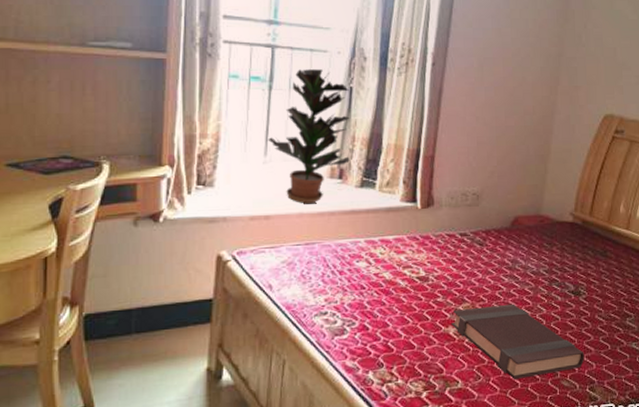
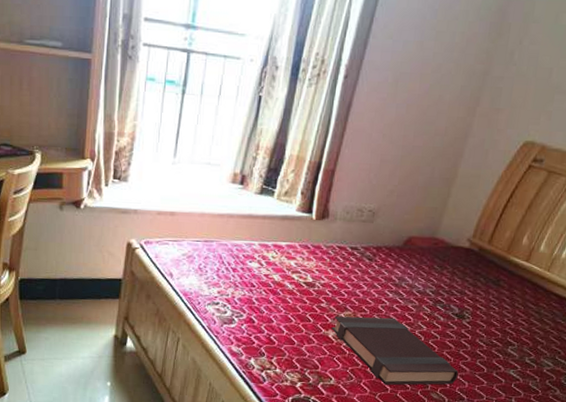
potted plant: present [268,69,350,203] -> none [178,75,258,205]

